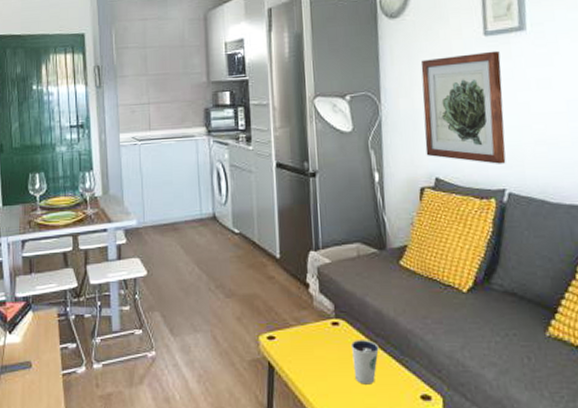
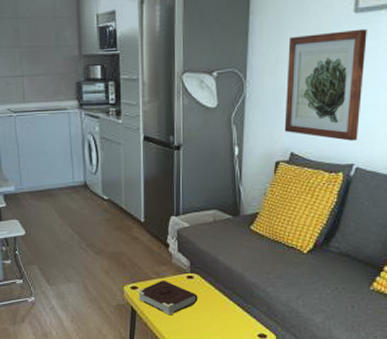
book: none [276,328,346,372] -> present [138,281,198,316]
dixie cup: present [350,340,379,385] -> none [202,290,226,326]

